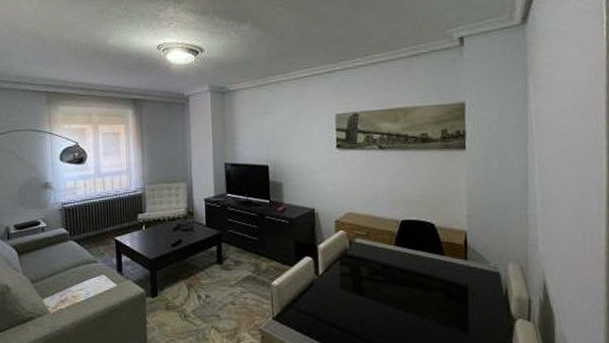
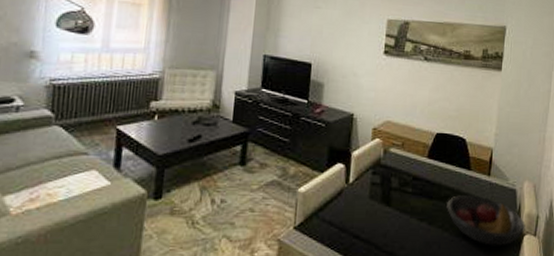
fruit bowl: none [422,281,516,332] -> present [447,195,526,246]

